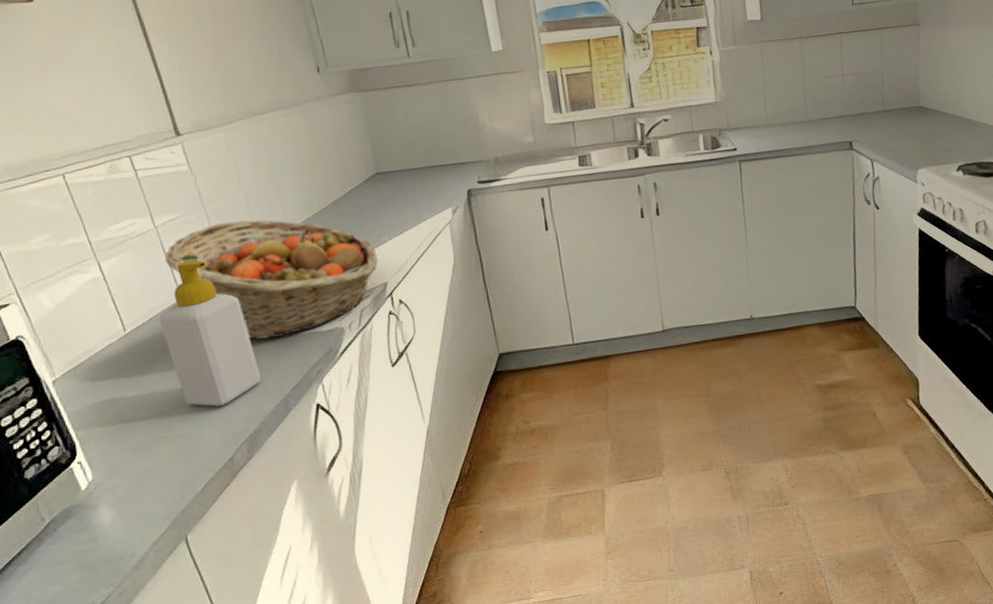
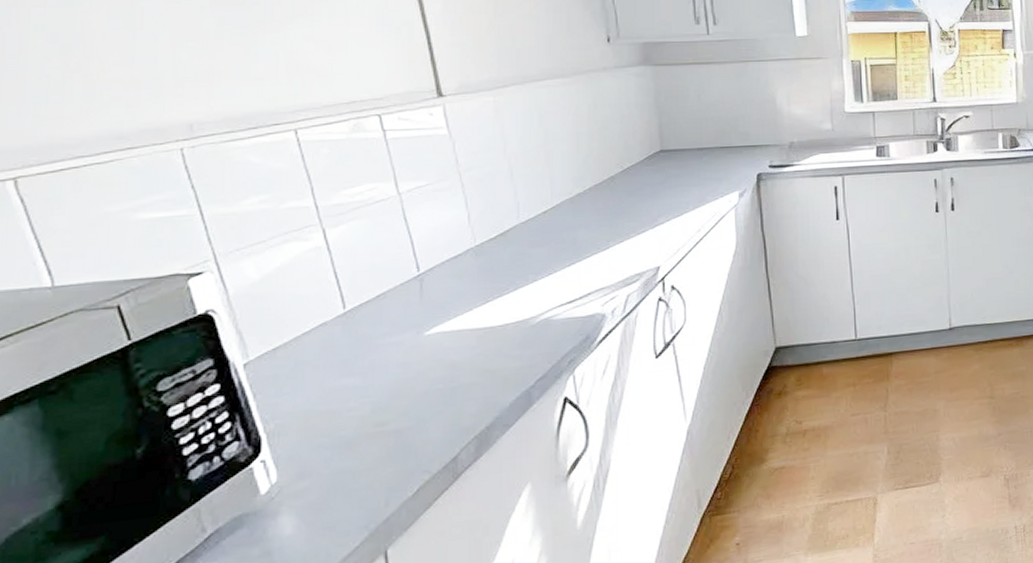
soap bottle: present [159,259,262,407] -> none [388,232,503,398]
fruit basket: present [164,219,378,341] -> none [405,192,652,324]

